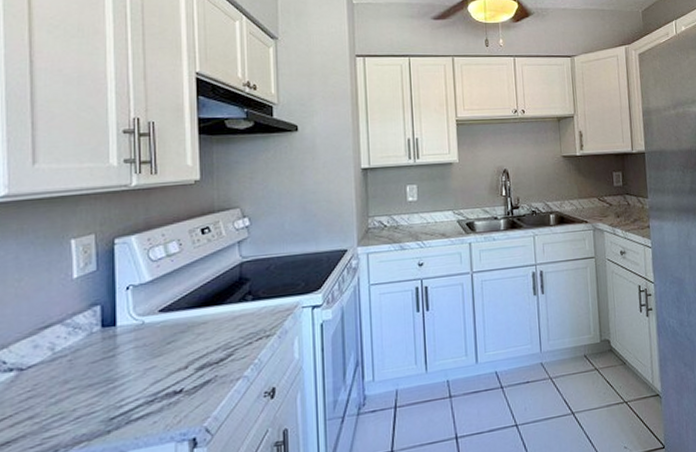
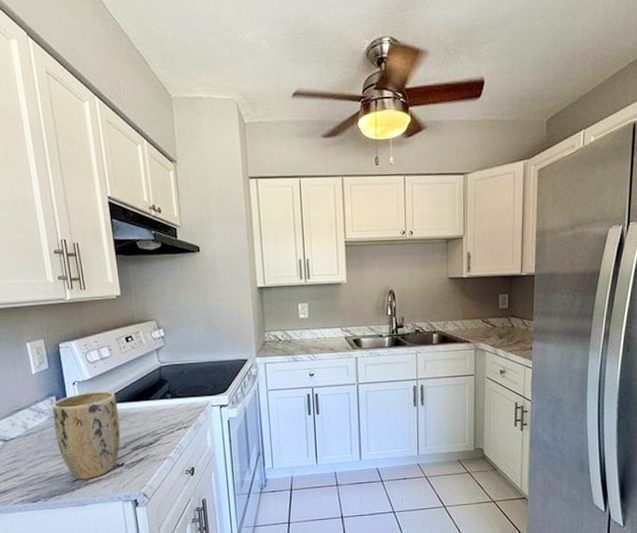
plant pot: none [92,295,183,417] -> present [51,390,121,480]

